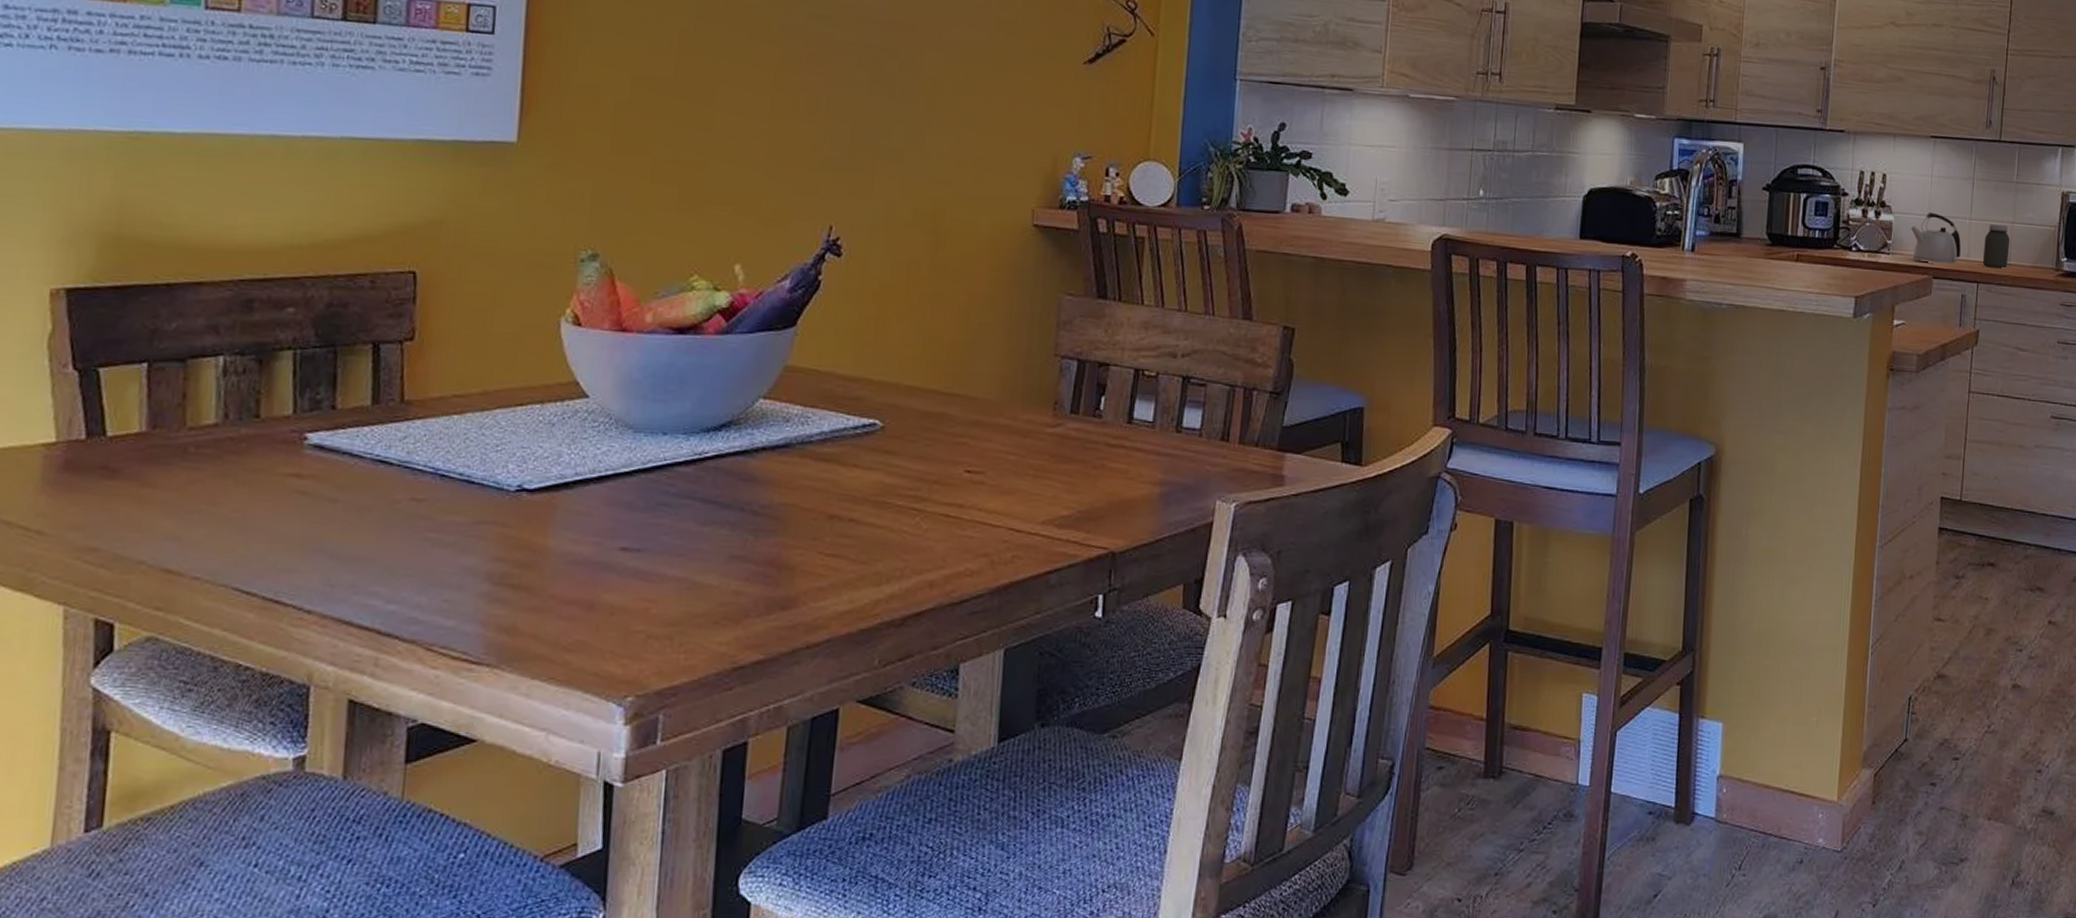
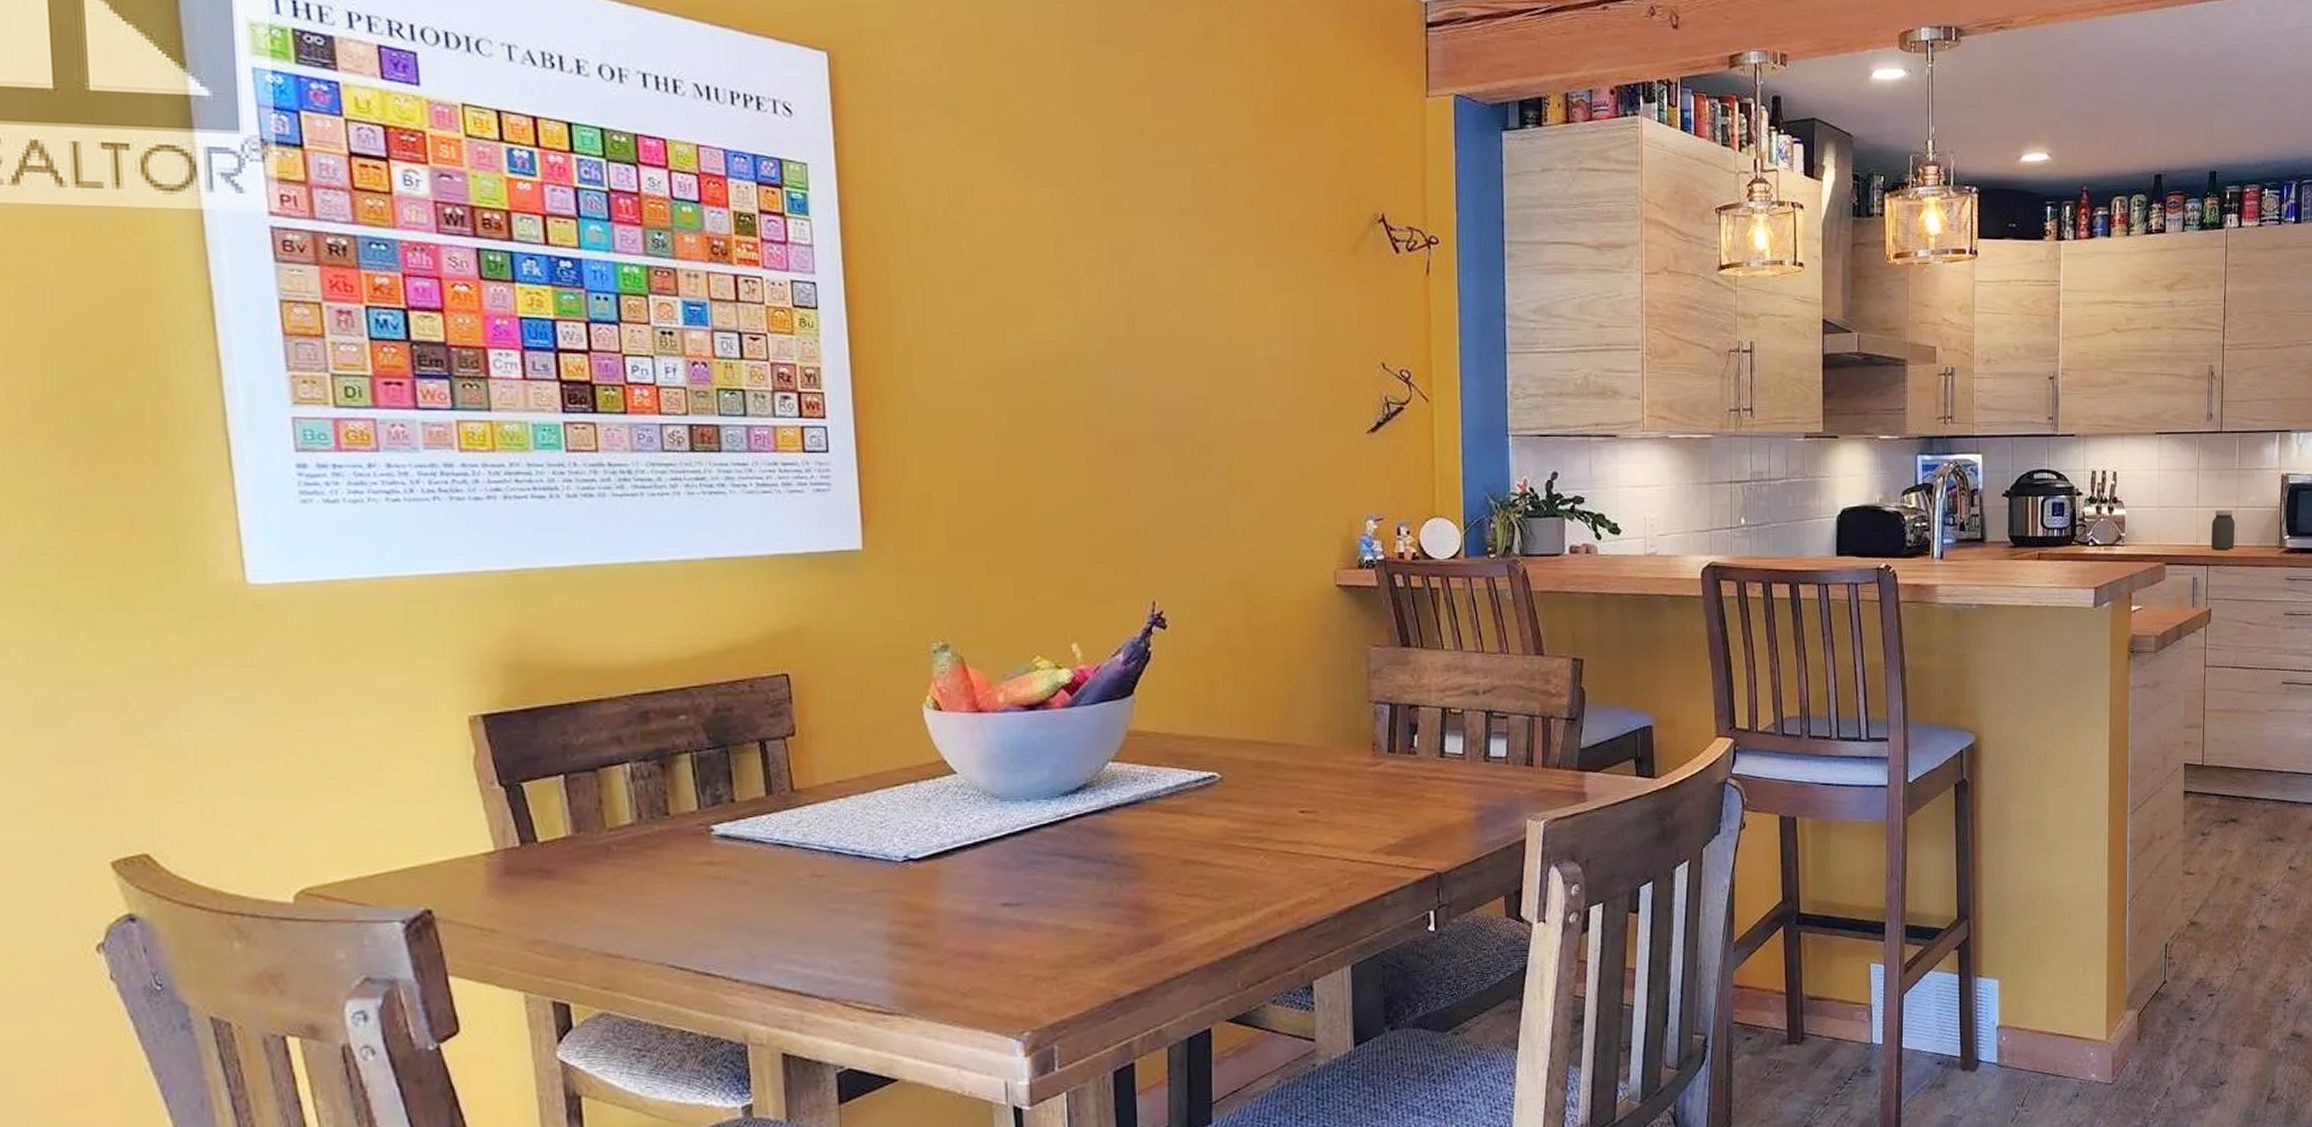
kettle: present [1910,212,1961,265] -> none [2142,503,2190,551]

